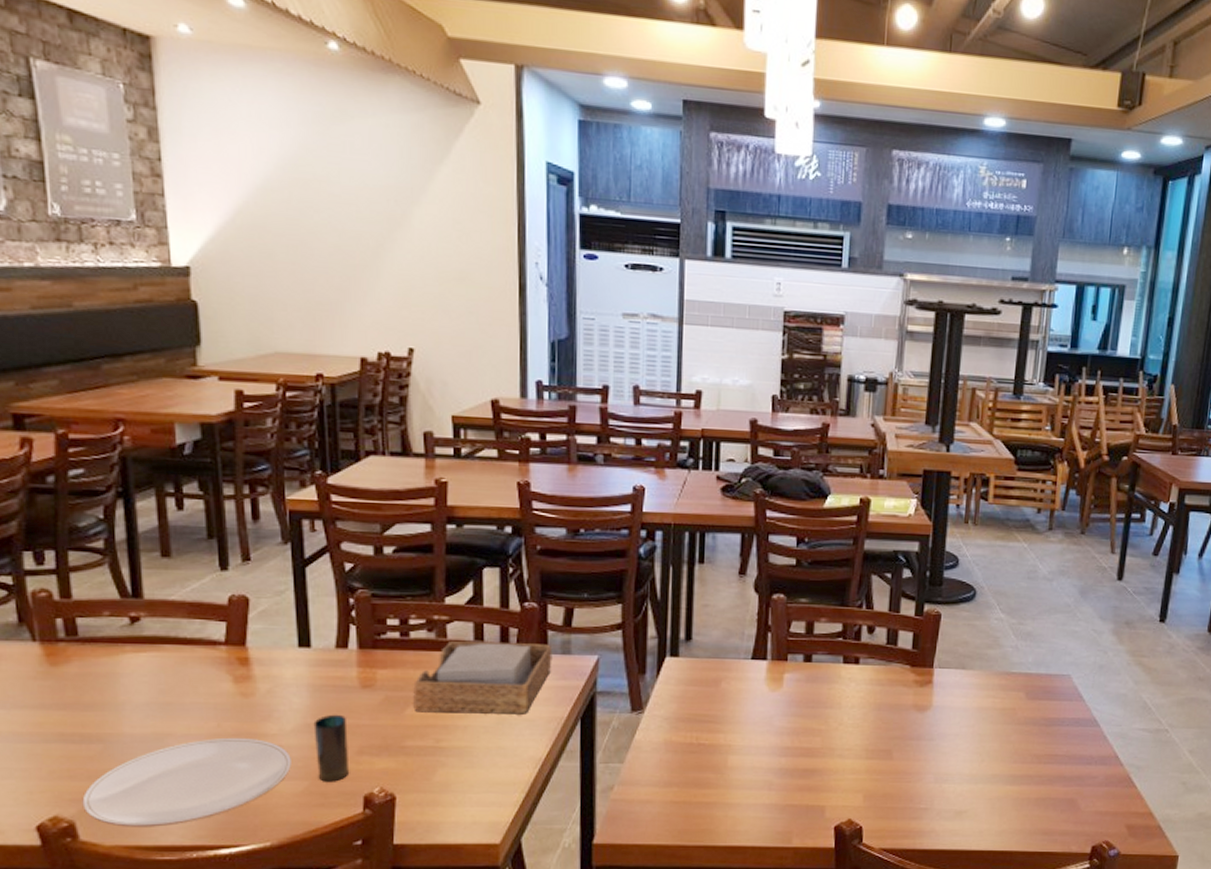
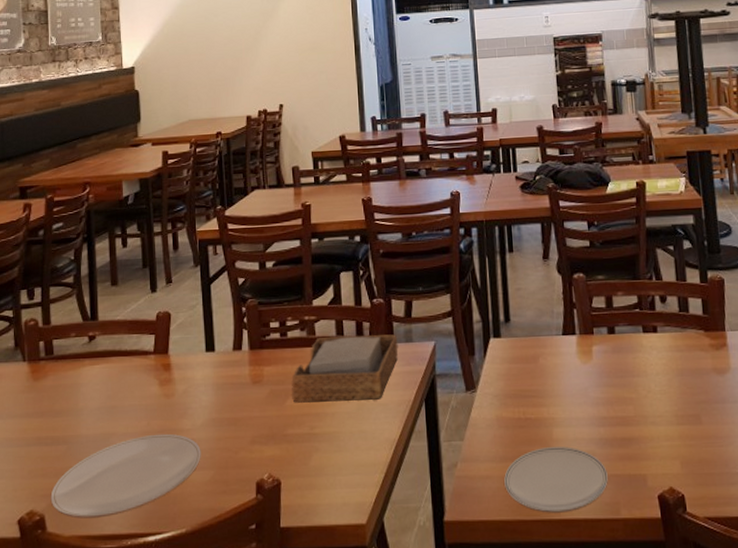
cup: present [313,714,350,782] -> none [217,408,245,471]
plate: none [667,773,783,840] -> present [504,446,608,513]

